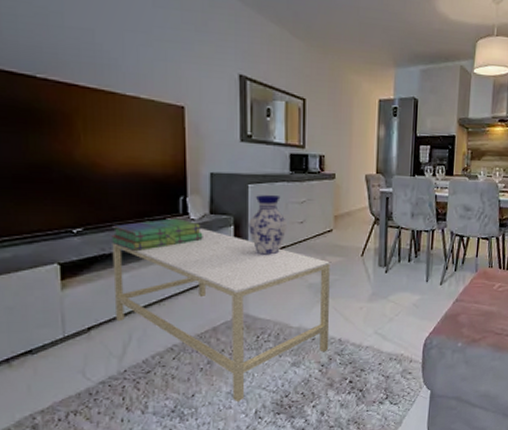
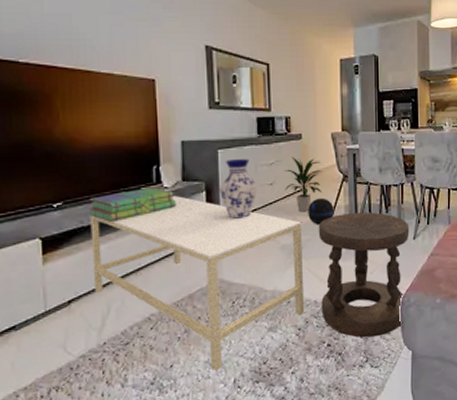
indoor plant: none [315,196,354,252] -> present [284,156,323,212]
ball: none [337,239,364,266] -> present [308,197,334,225]
stool: none [345,255,437,376] -> present [318,211,410,338]

